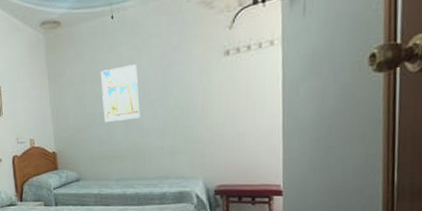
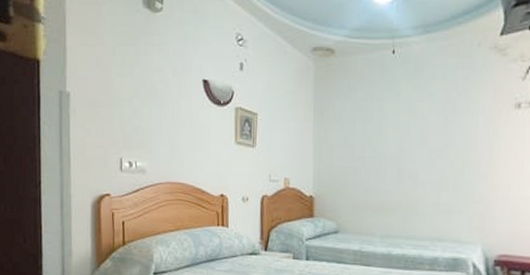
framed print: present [100,64,140,123] -> none [373,106,417,169]

